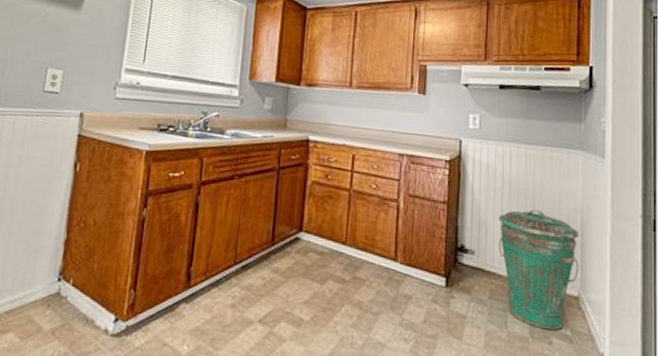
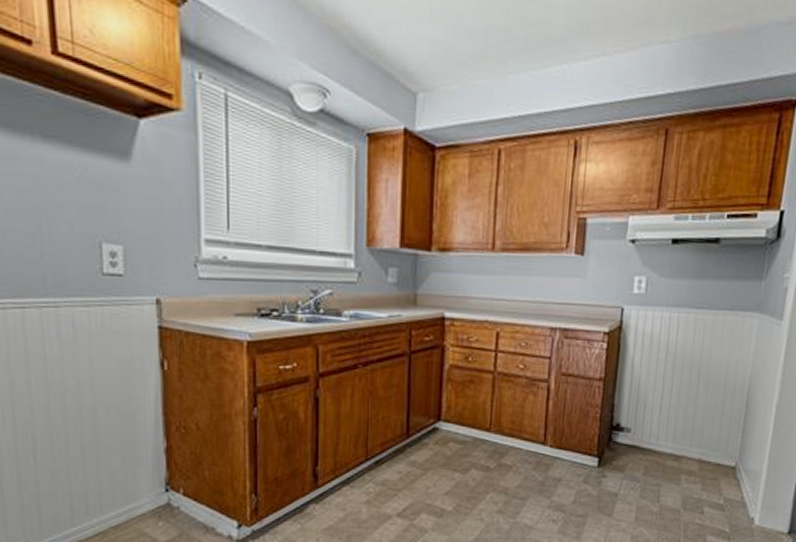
trash can: present [498,209,579,331] -> none [656,380,745,500]

